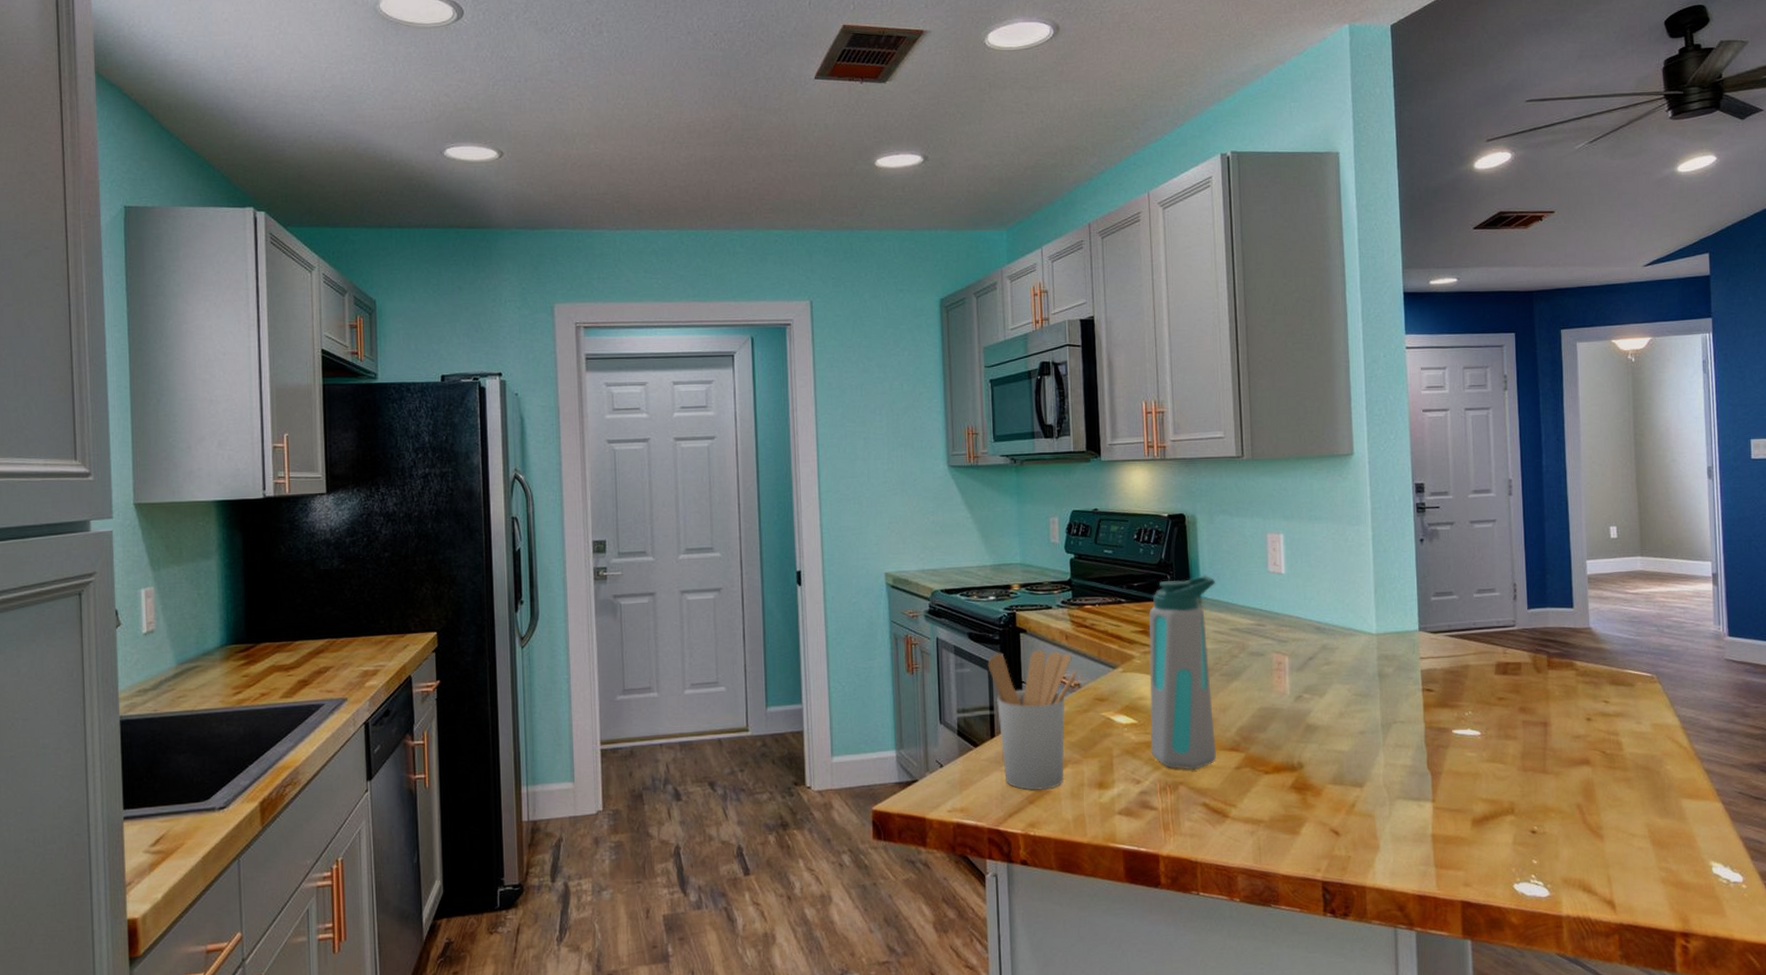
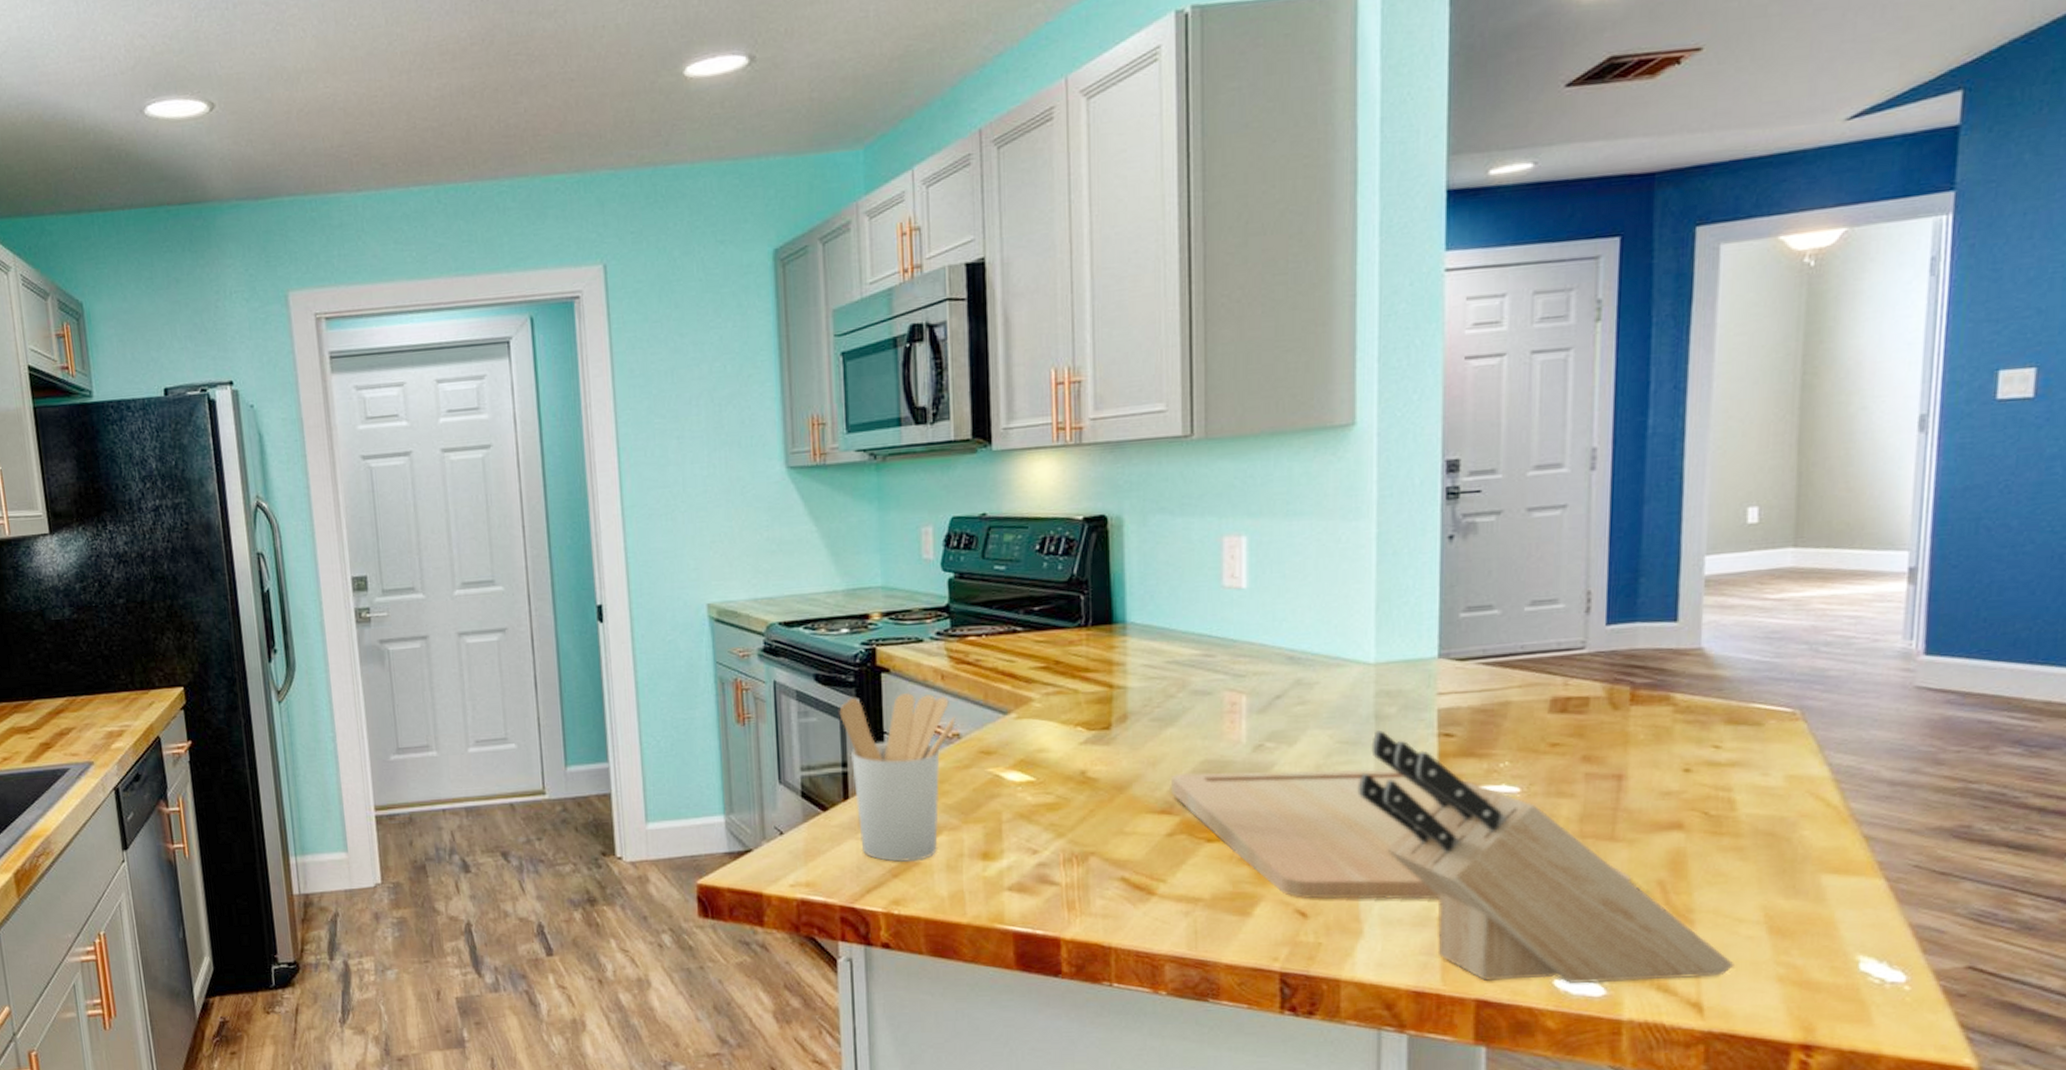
water bottle: present [1149,575,1217,770] -> none [1052,593,1147,838]
cutting board: none [1237,715,1560,821] -> present [1171,768,1632,900]
knife block: none [1369,686,1632,887] -> present [1357,731,1734,984]

